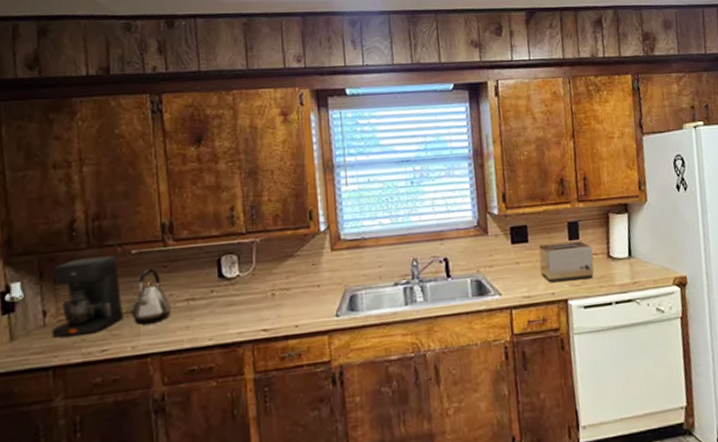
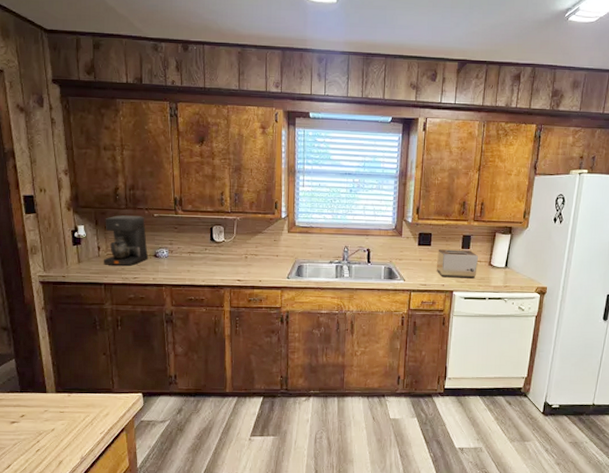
kettle: present [132,269,171,325] -> none [153,228,179,265]

